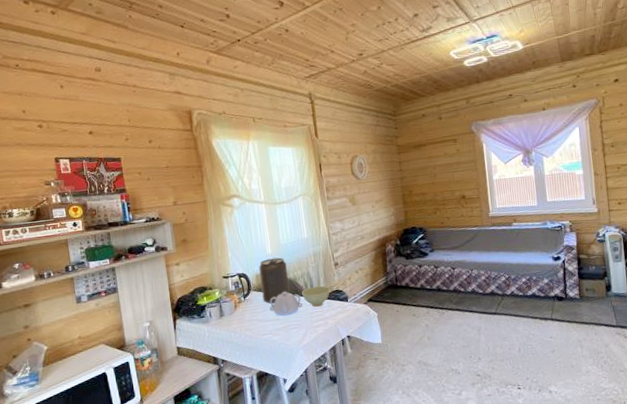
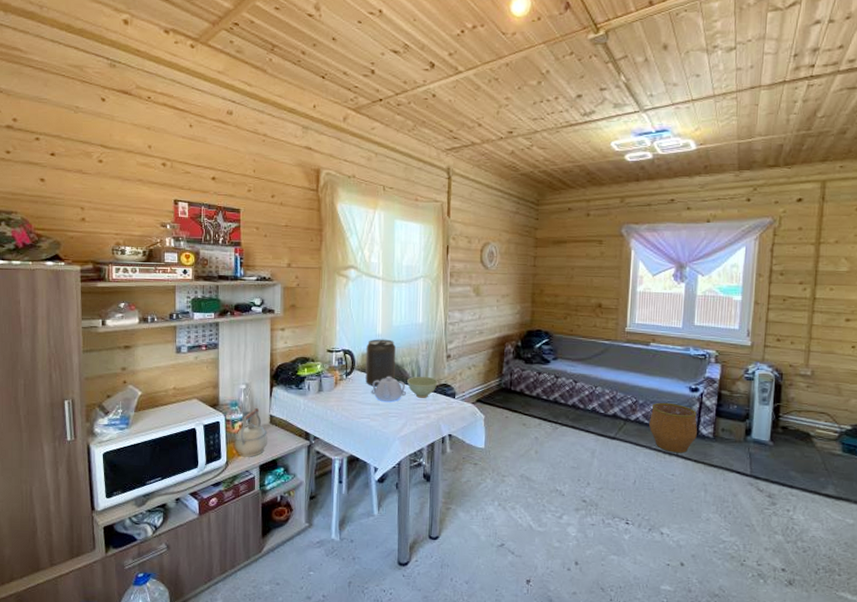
kettle: none [145,343,179,392] -> present [234,408,268,457]
basket: none [523,273,566,318] -> present [649,402,697,453]

